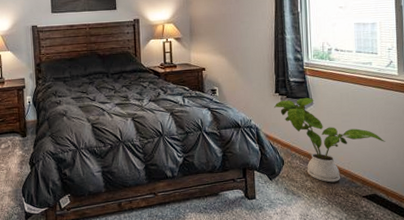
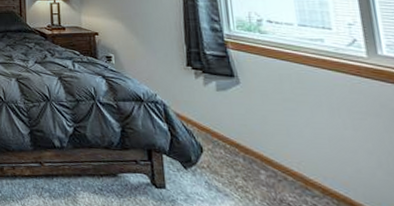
house plant: present [274,97,385,183] -> none [186,74,355,185]

